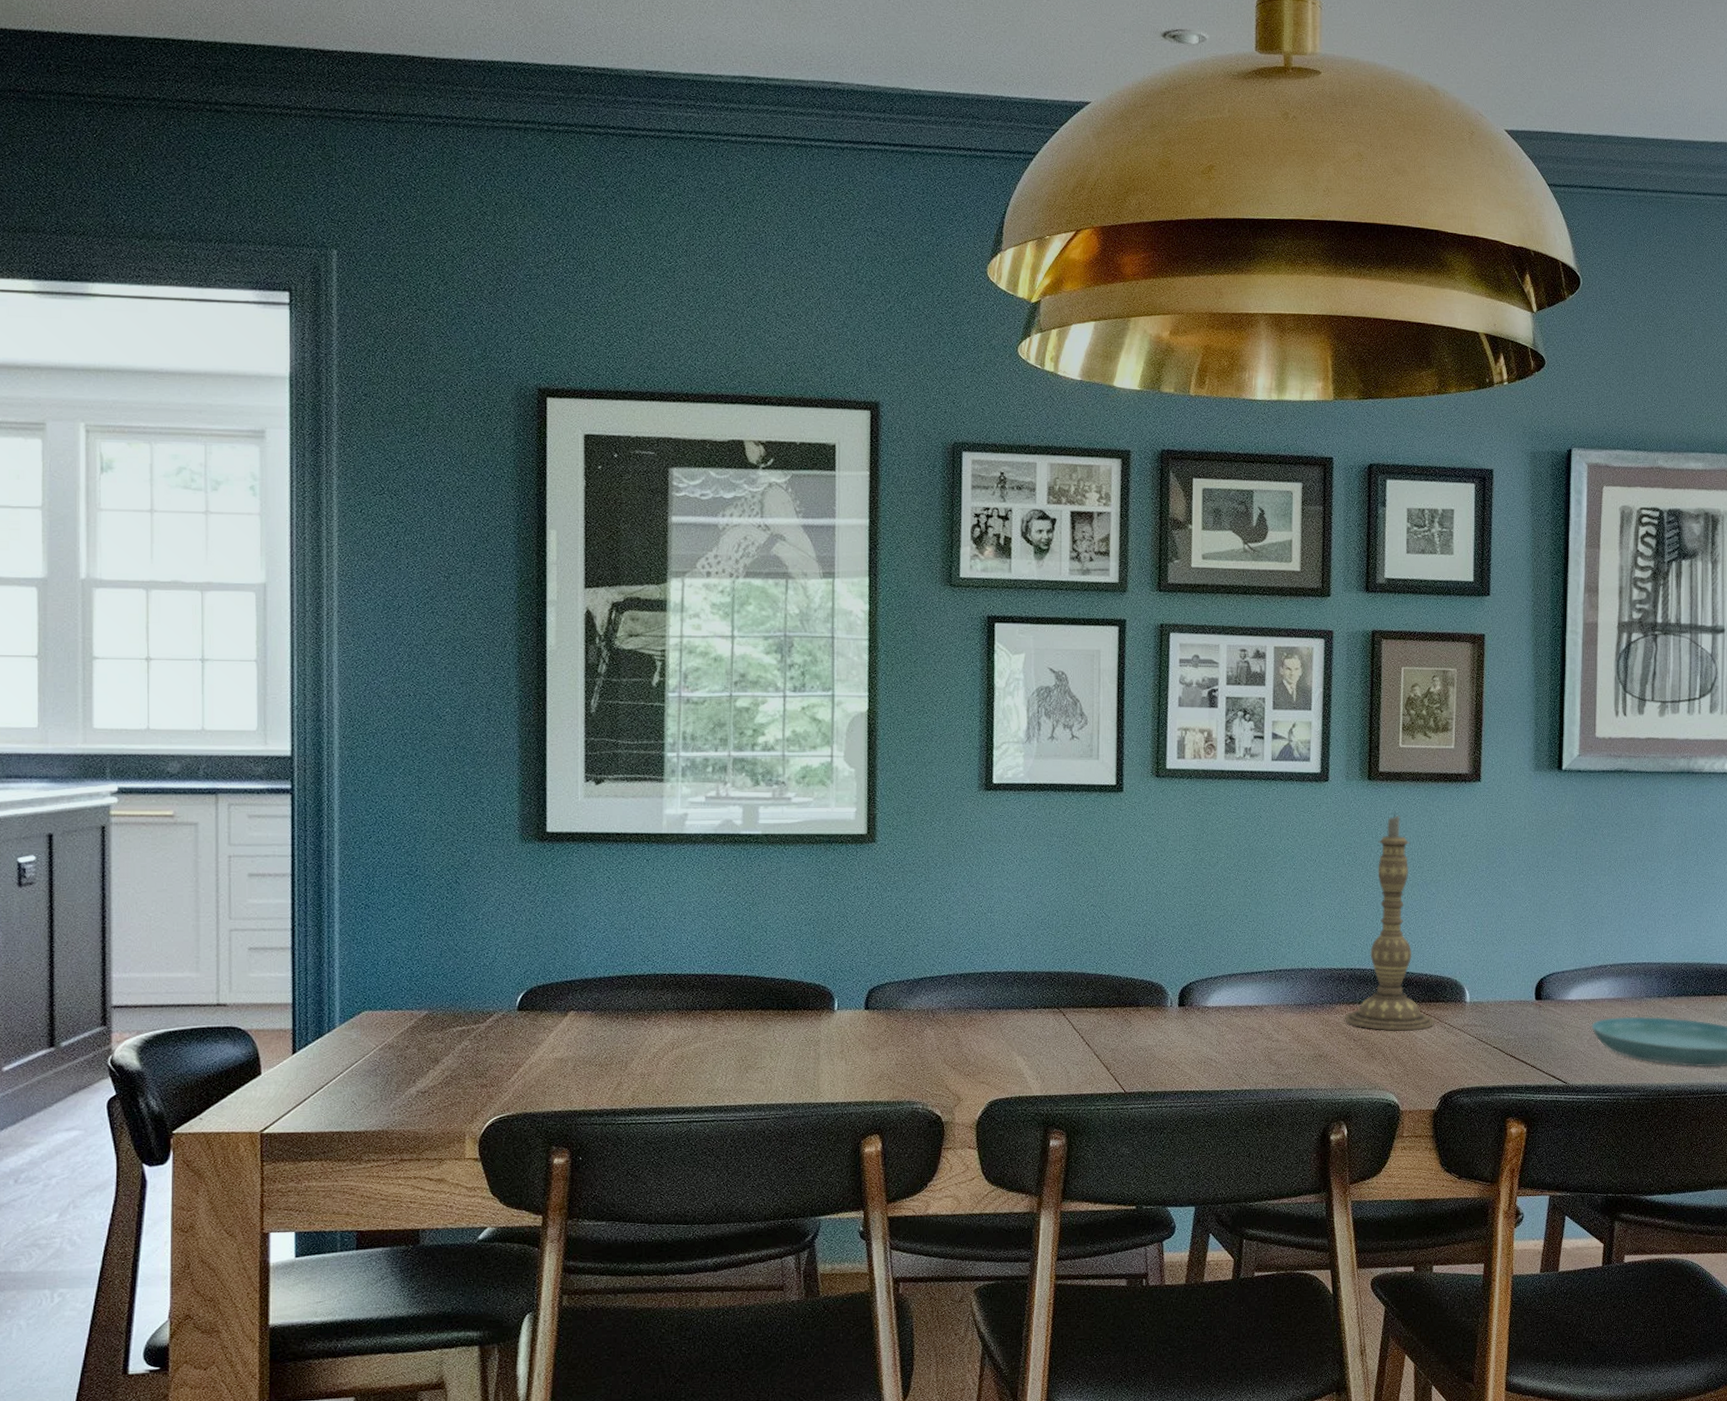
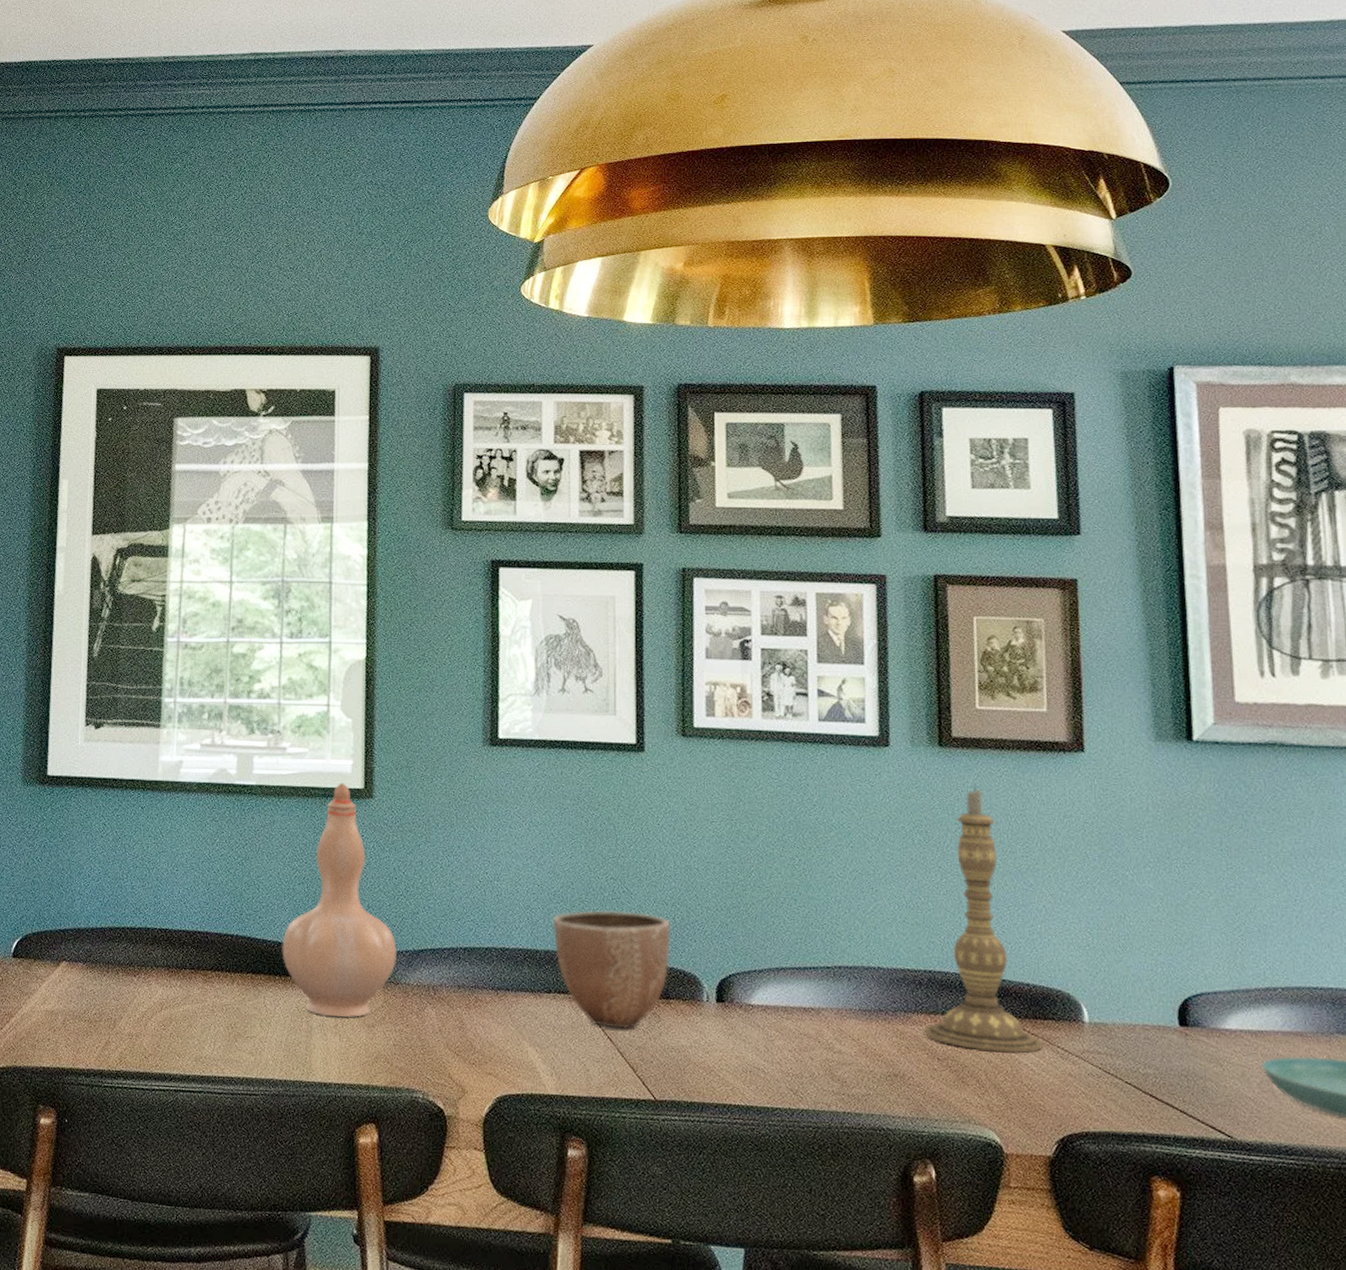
vase: none [790,829,898,1043] -> present [282,783,396,1017]
decorative bowl: none [1039,934,1141,1035] -> present [552,910,671,1029]

